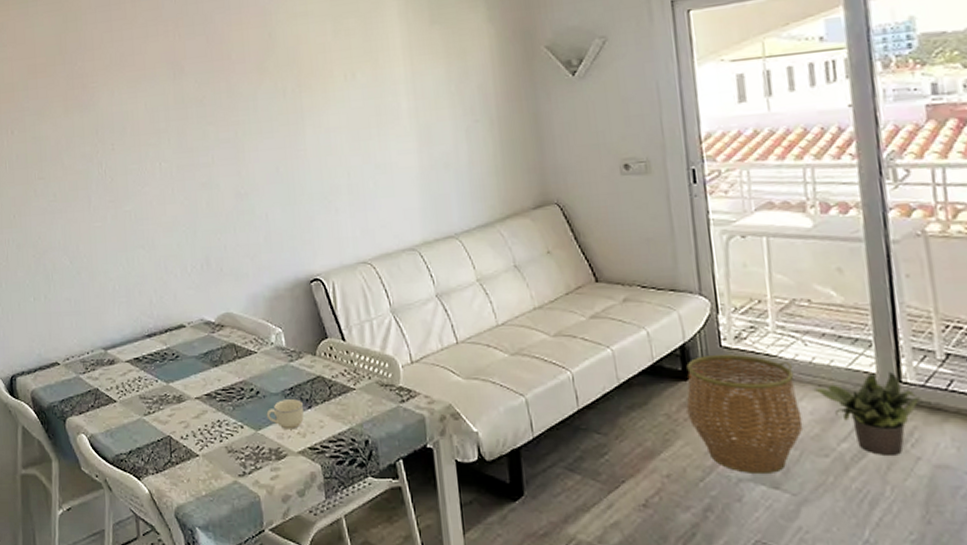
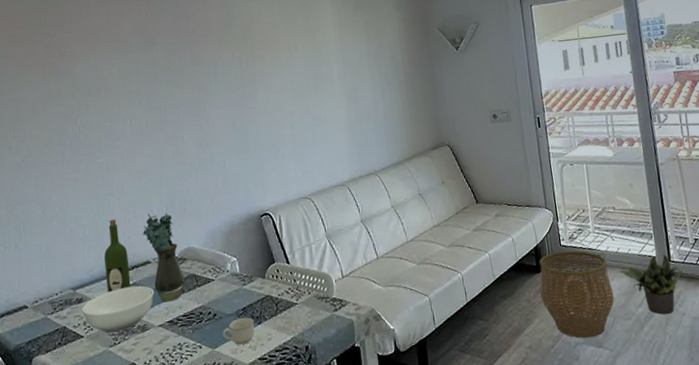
bowl: none [114,351,191,400] -> present [82,285,155,333]
wine bottle: none [135,275,165,356] -> present [104,219,131,293]
vase: none [176,271,223,373] -> present [143,212,184,302]

